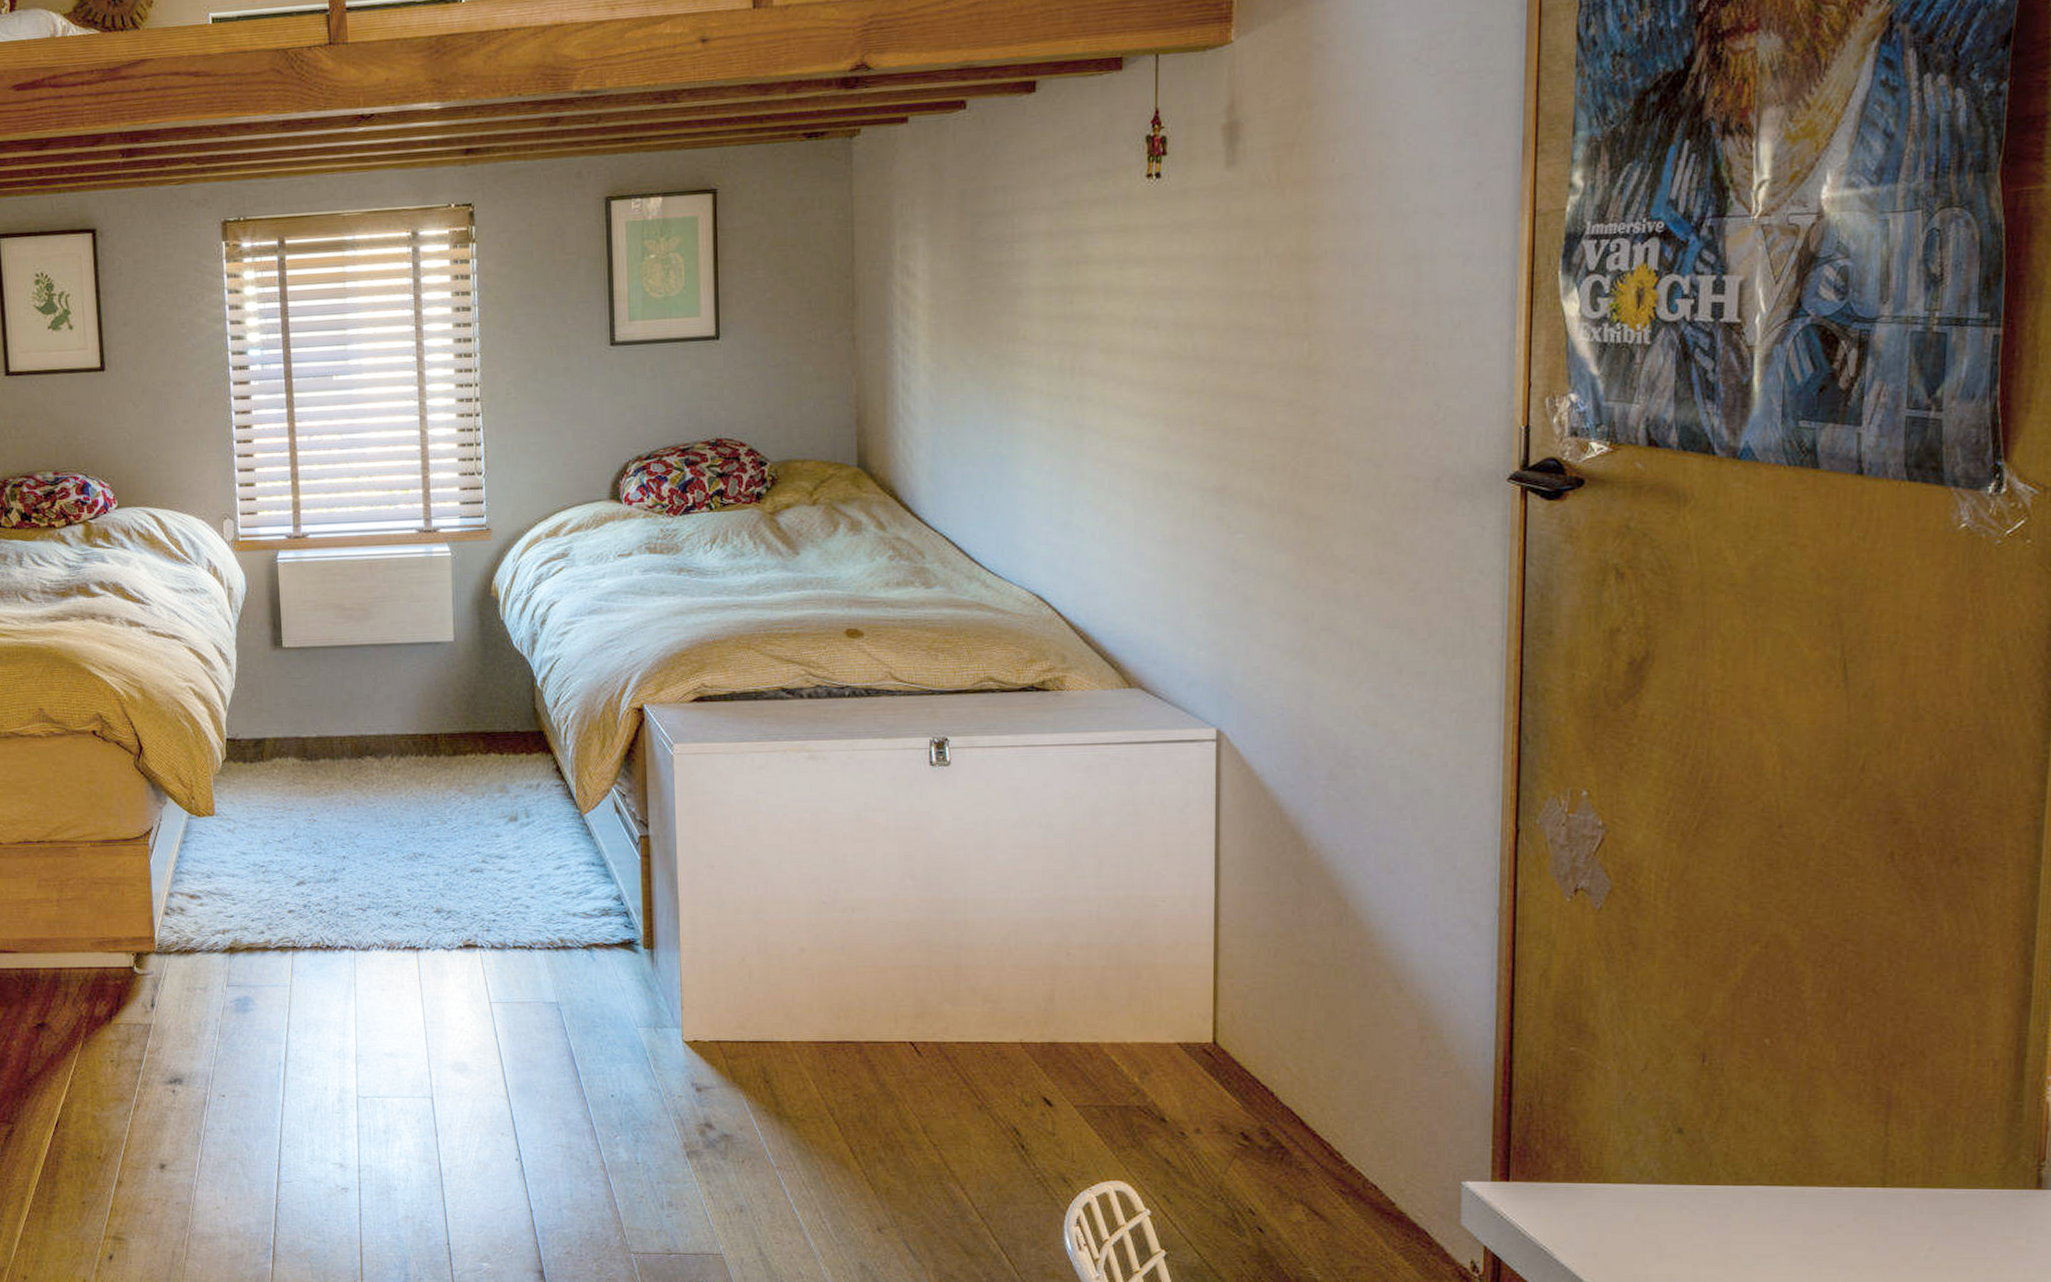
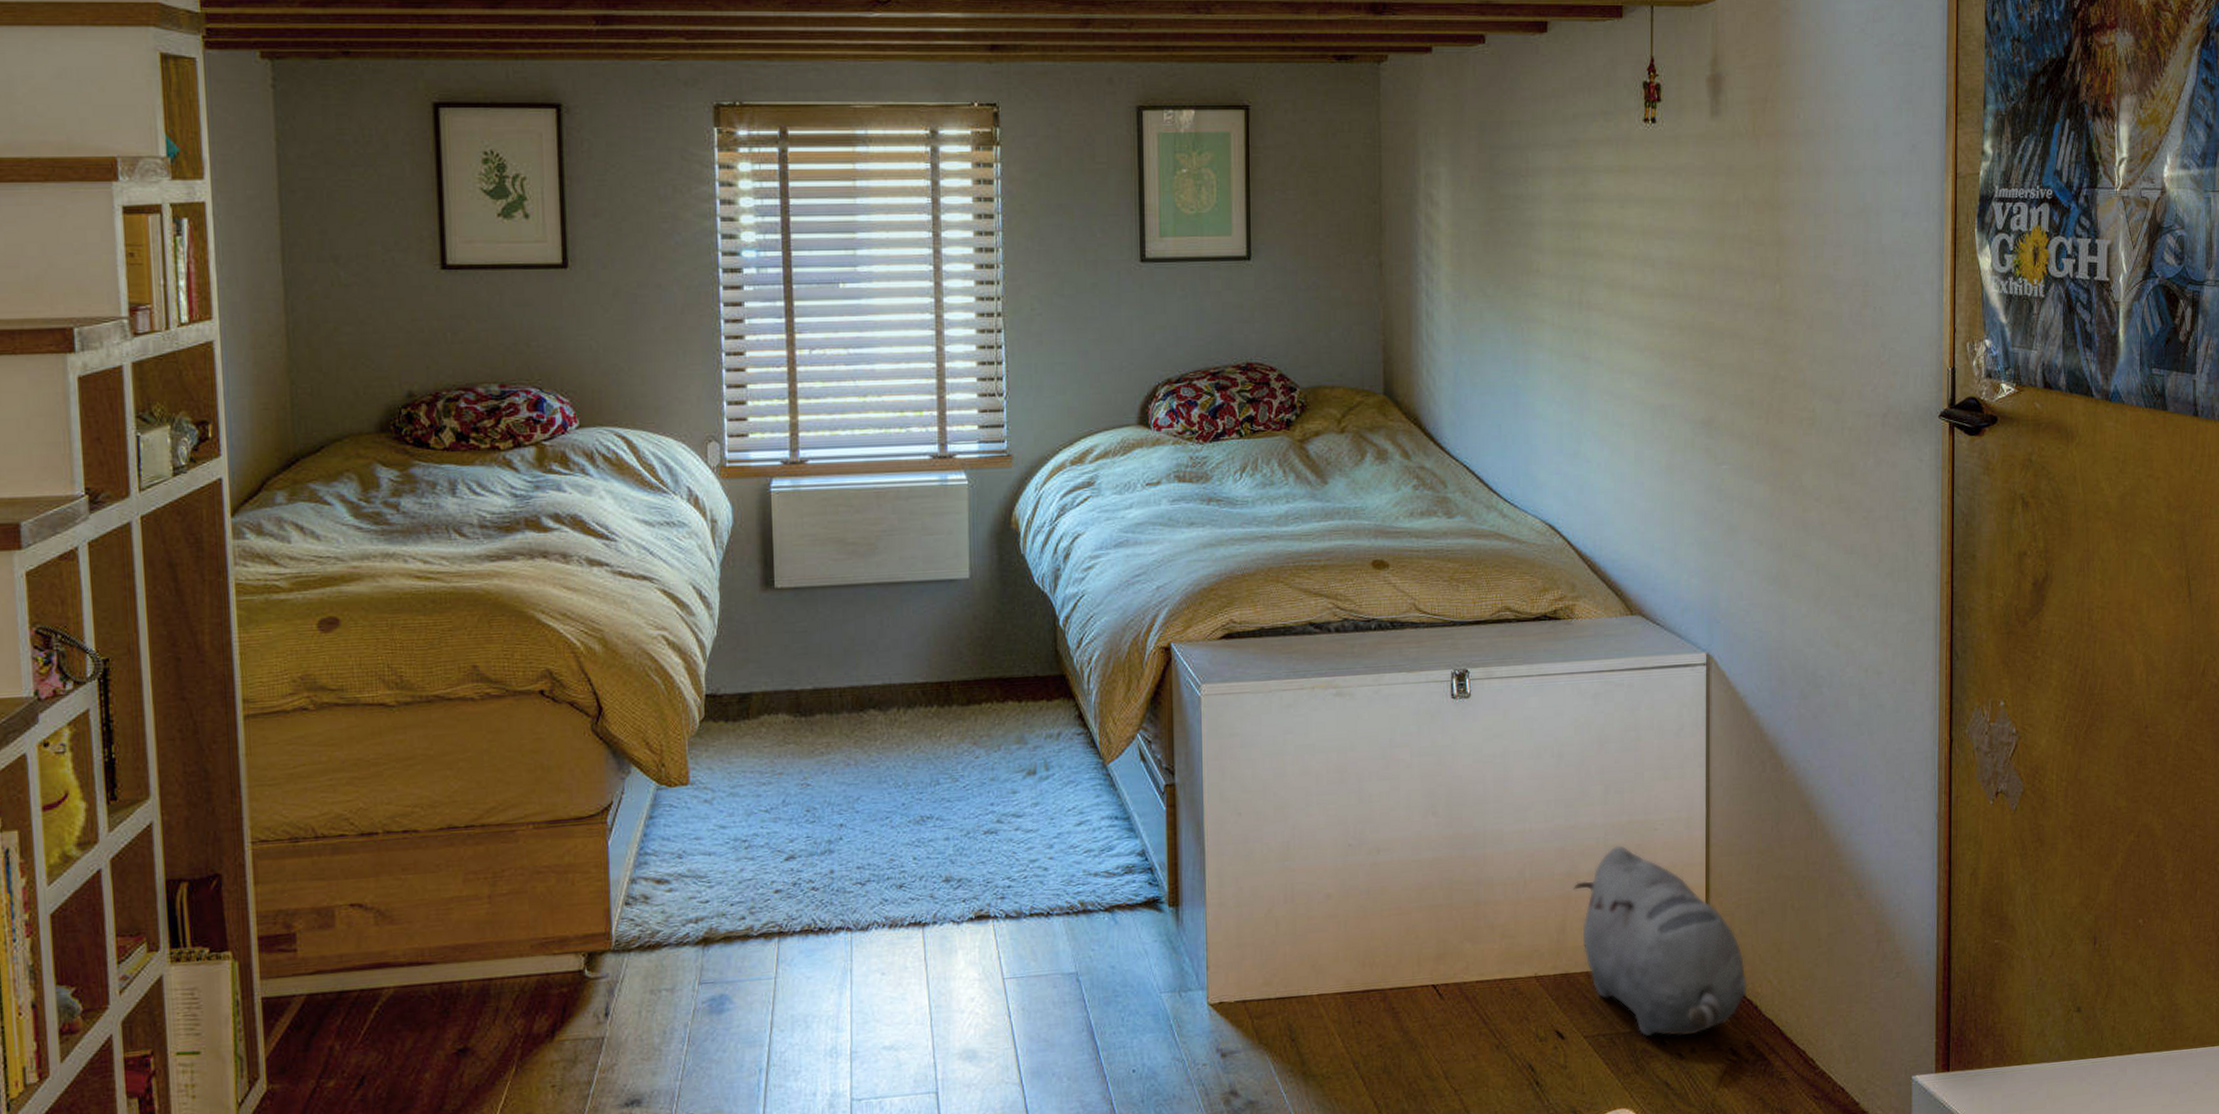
plush toy: none [1063,919,1262,1115] -> present [1573,845,1747,1037]

